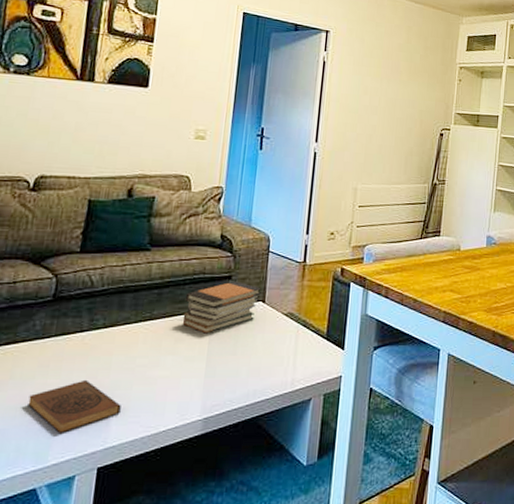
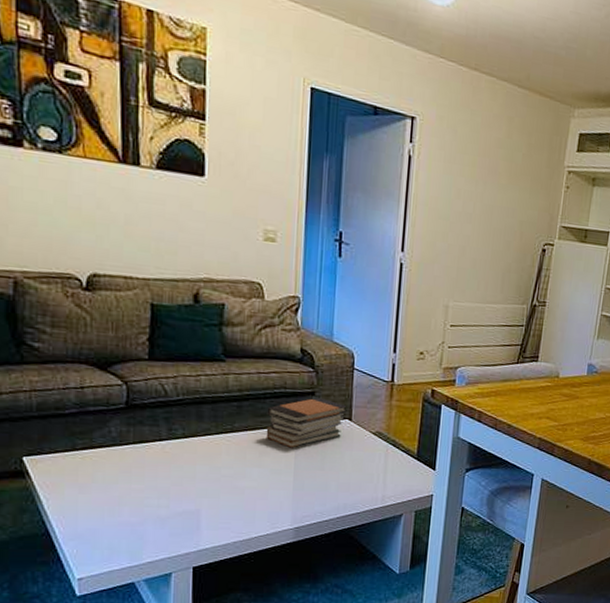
book: present [28,379,121,433] -> none [115,486,210,535]

